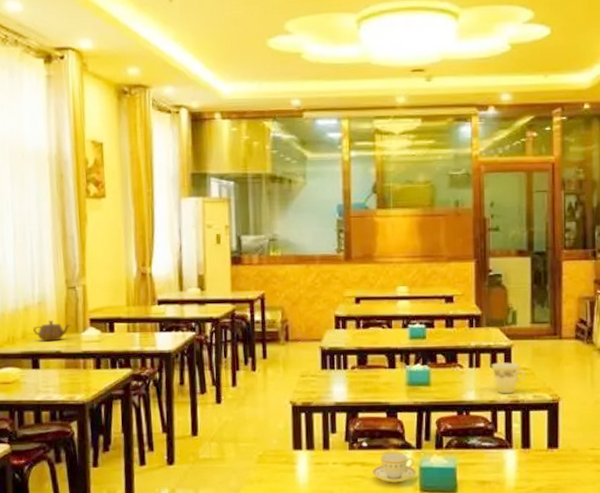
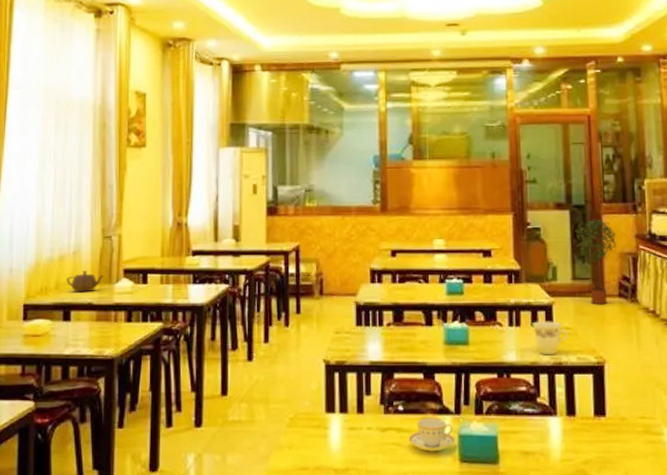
potted tree: none [535,265,576,347] -> present [575,219,617,305]

